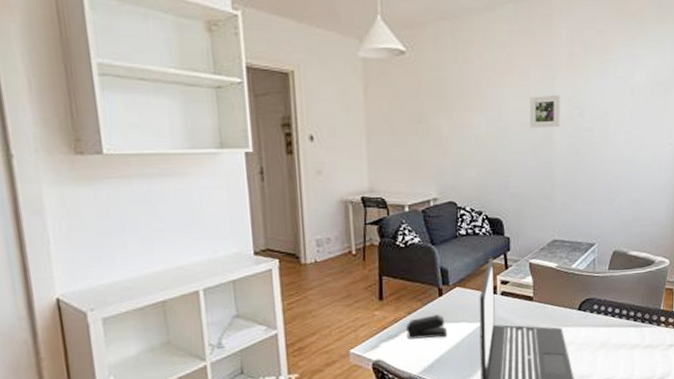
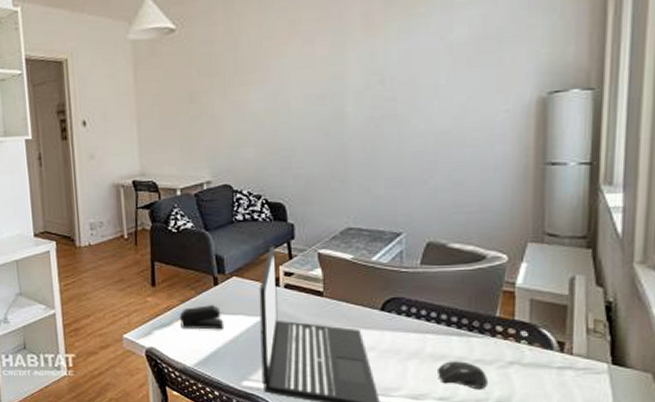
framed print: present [530,94,561,129] -> none [316,60,355,102]
computer mouse: none [619,347,655,370] -> present [438,361,489,390]

